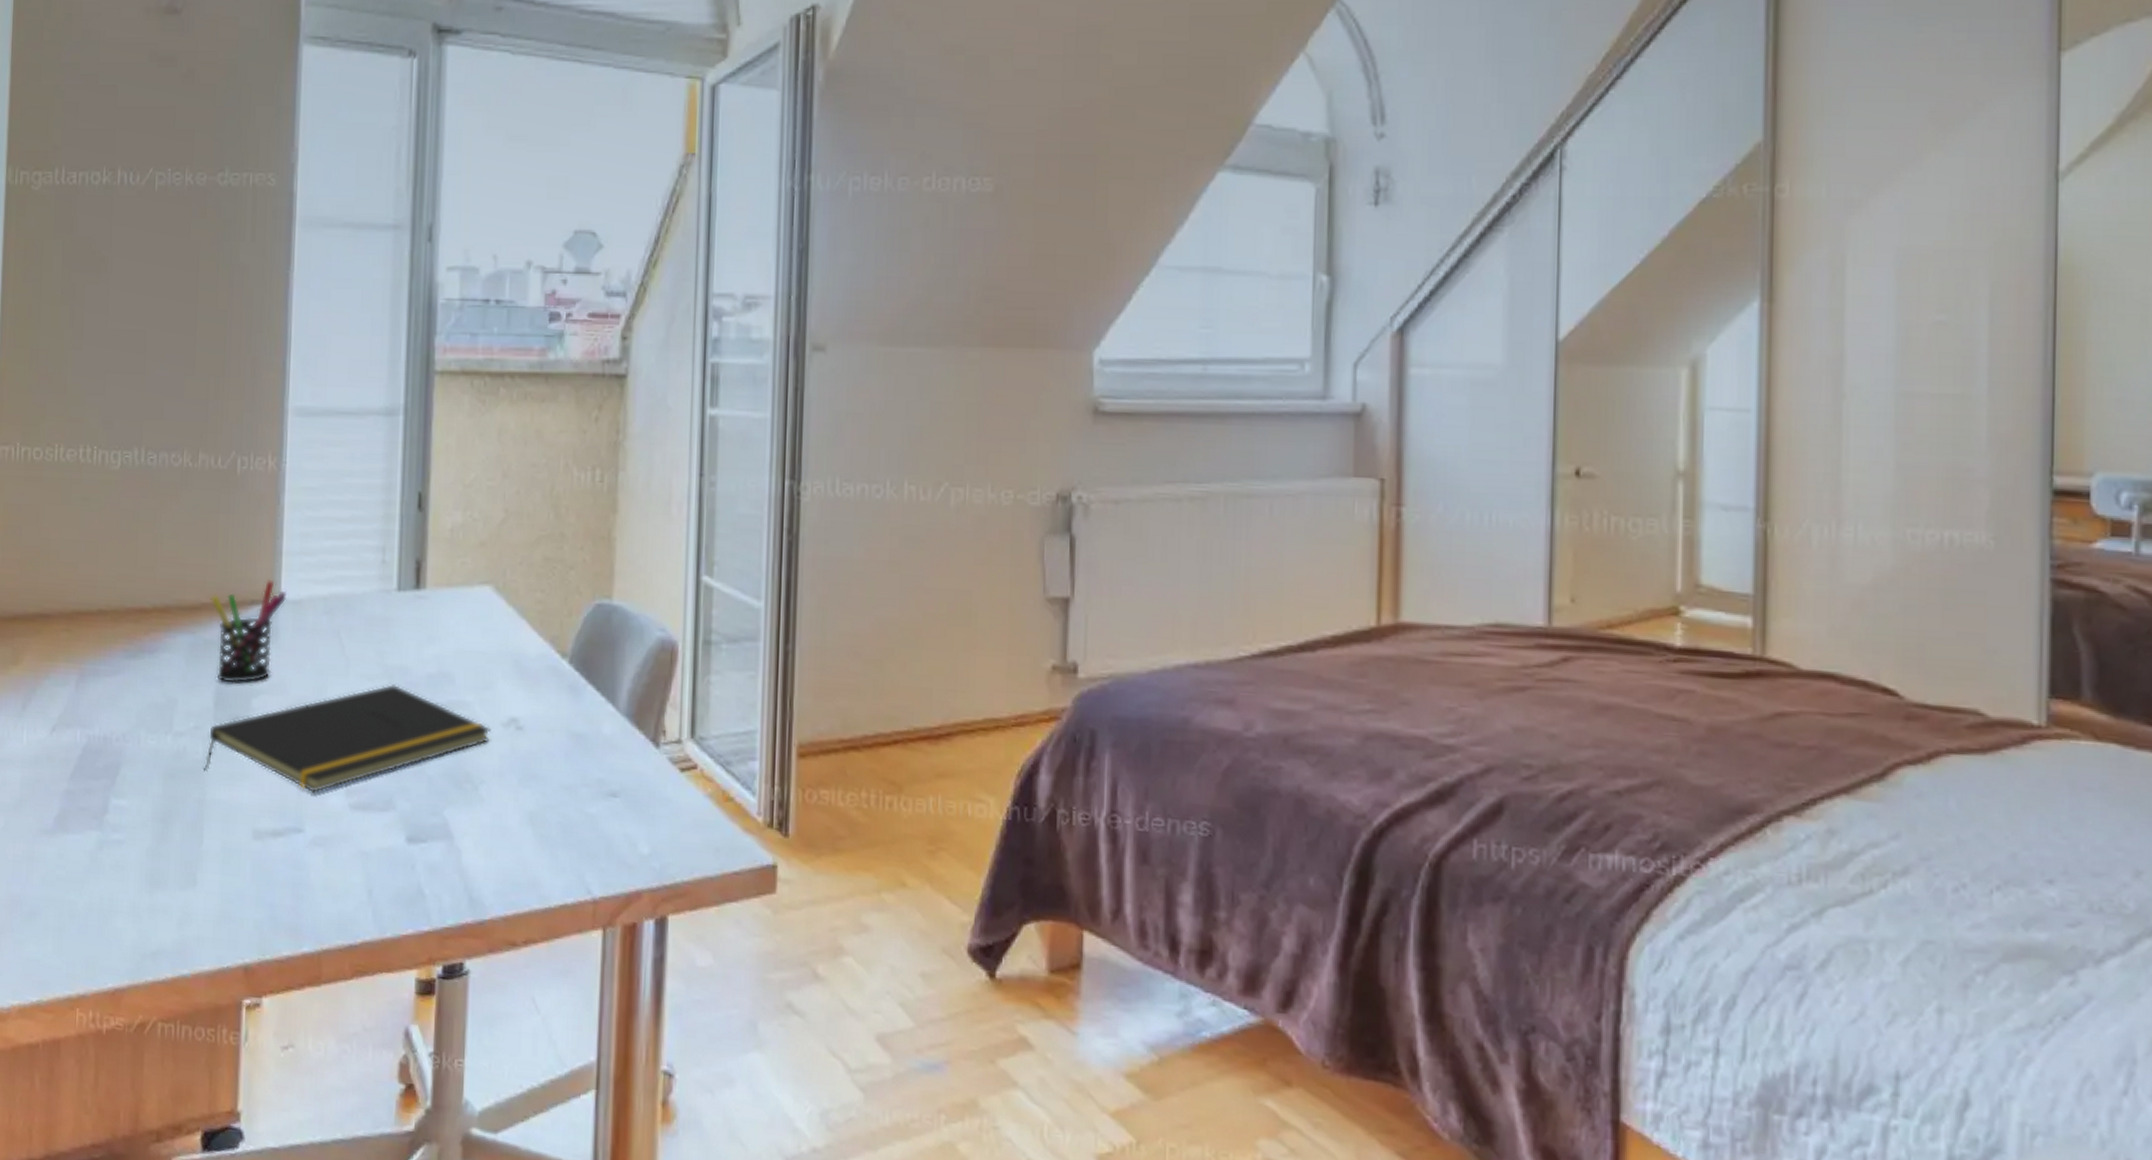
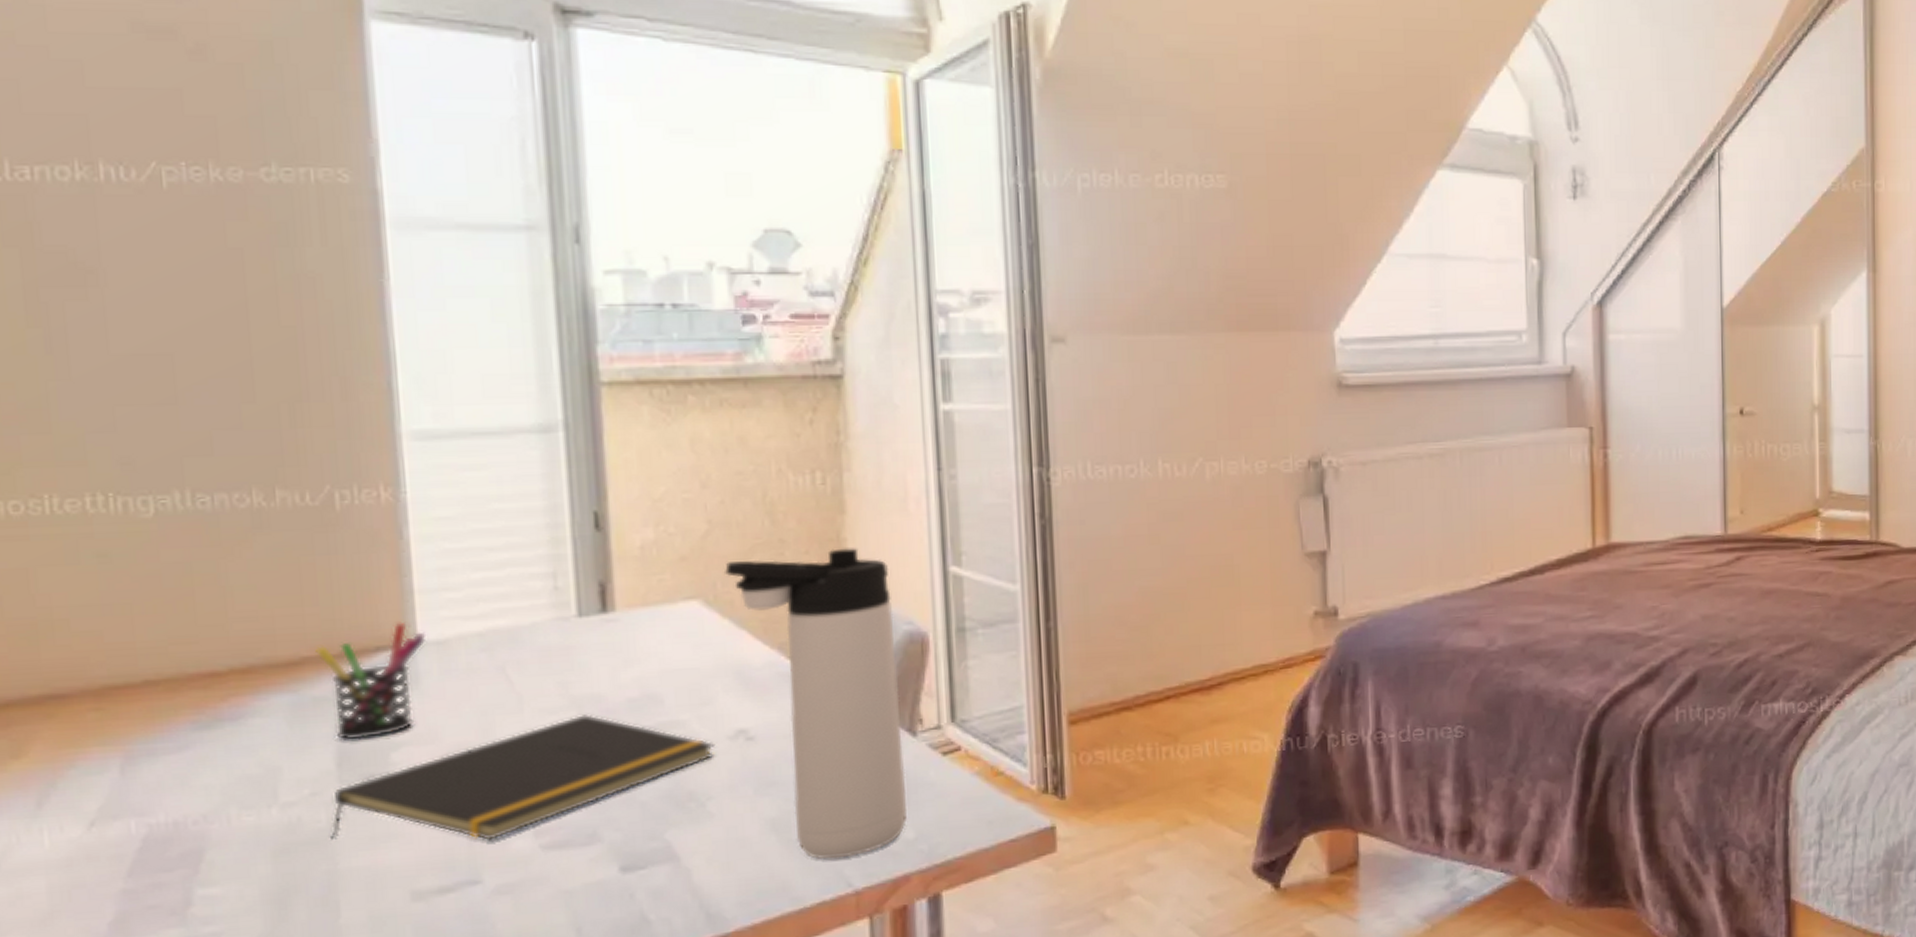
thermos bottle: none [513,547,650,864] -> present [723,548,907,859]

